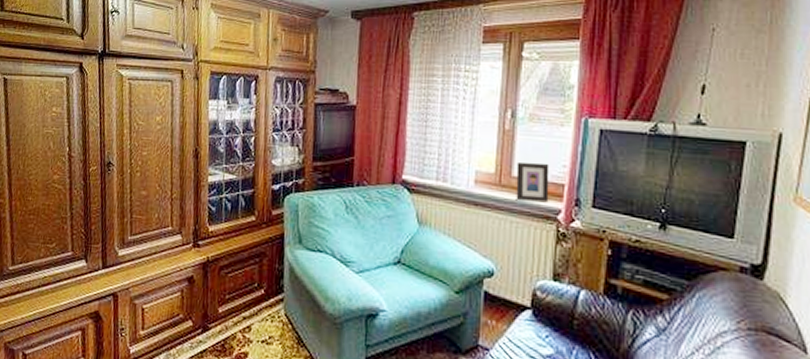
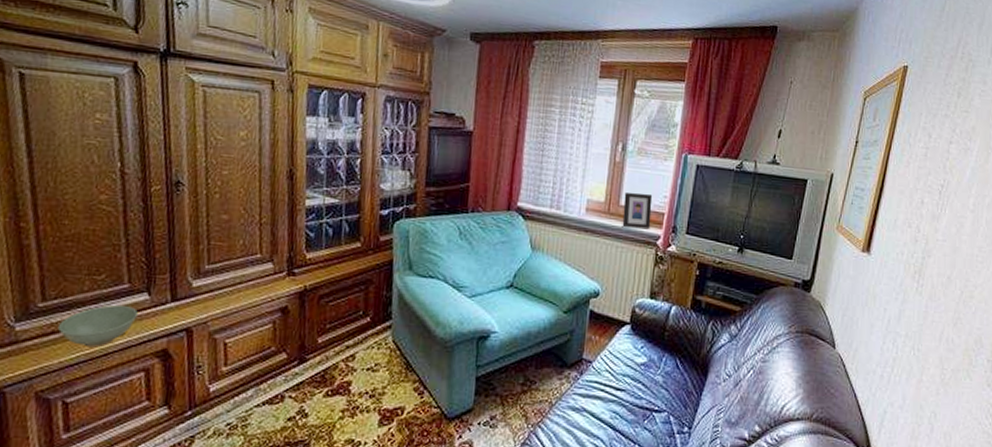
bowl: none [22,270,78,307] -> present [58,305,138,348]

